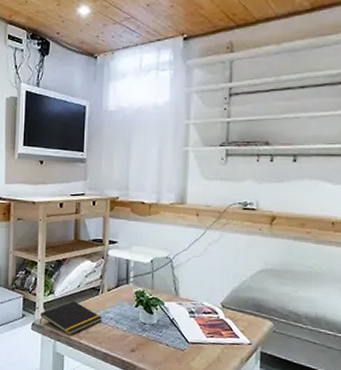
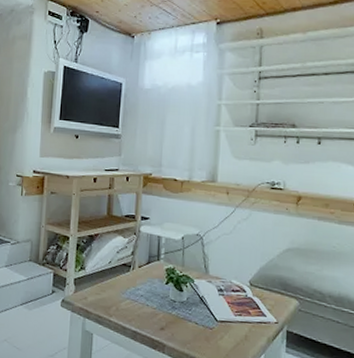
notepad: present [39,301,103,335] -> none [68,277,133,313]

